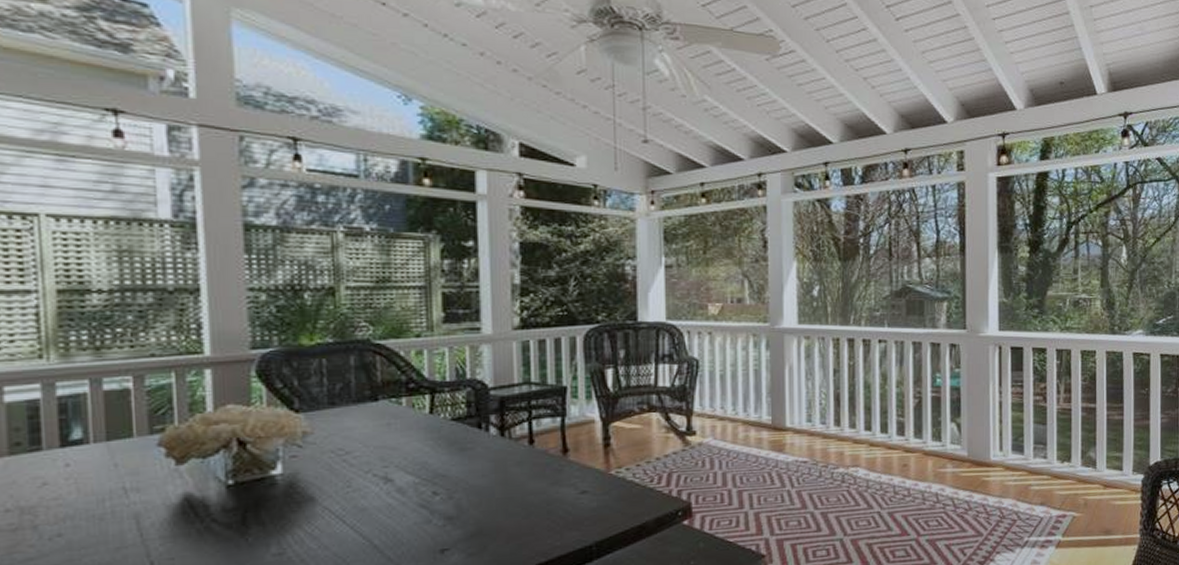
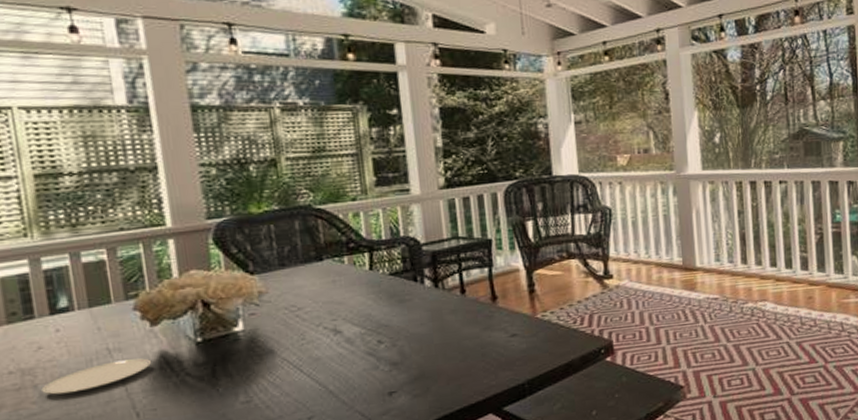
plate: none [42,500,172,538] -> present [41,358,151,395]

